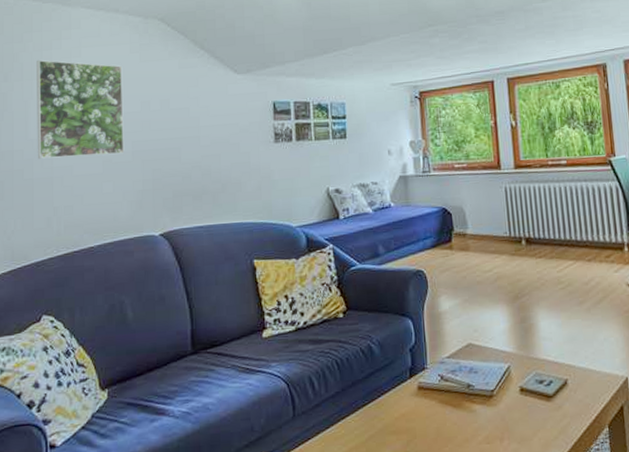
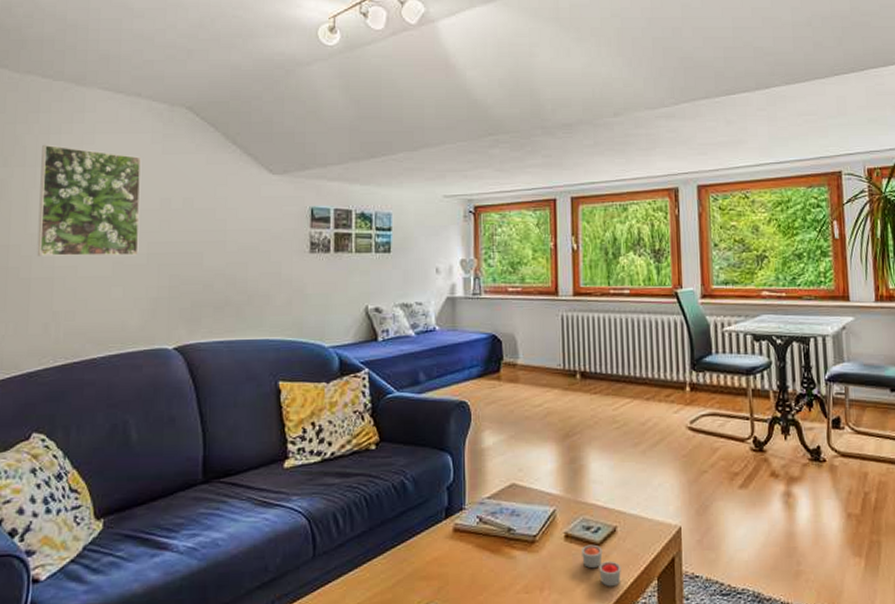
candle: none [536,396,574,436] -> present [582,544,621,587]

